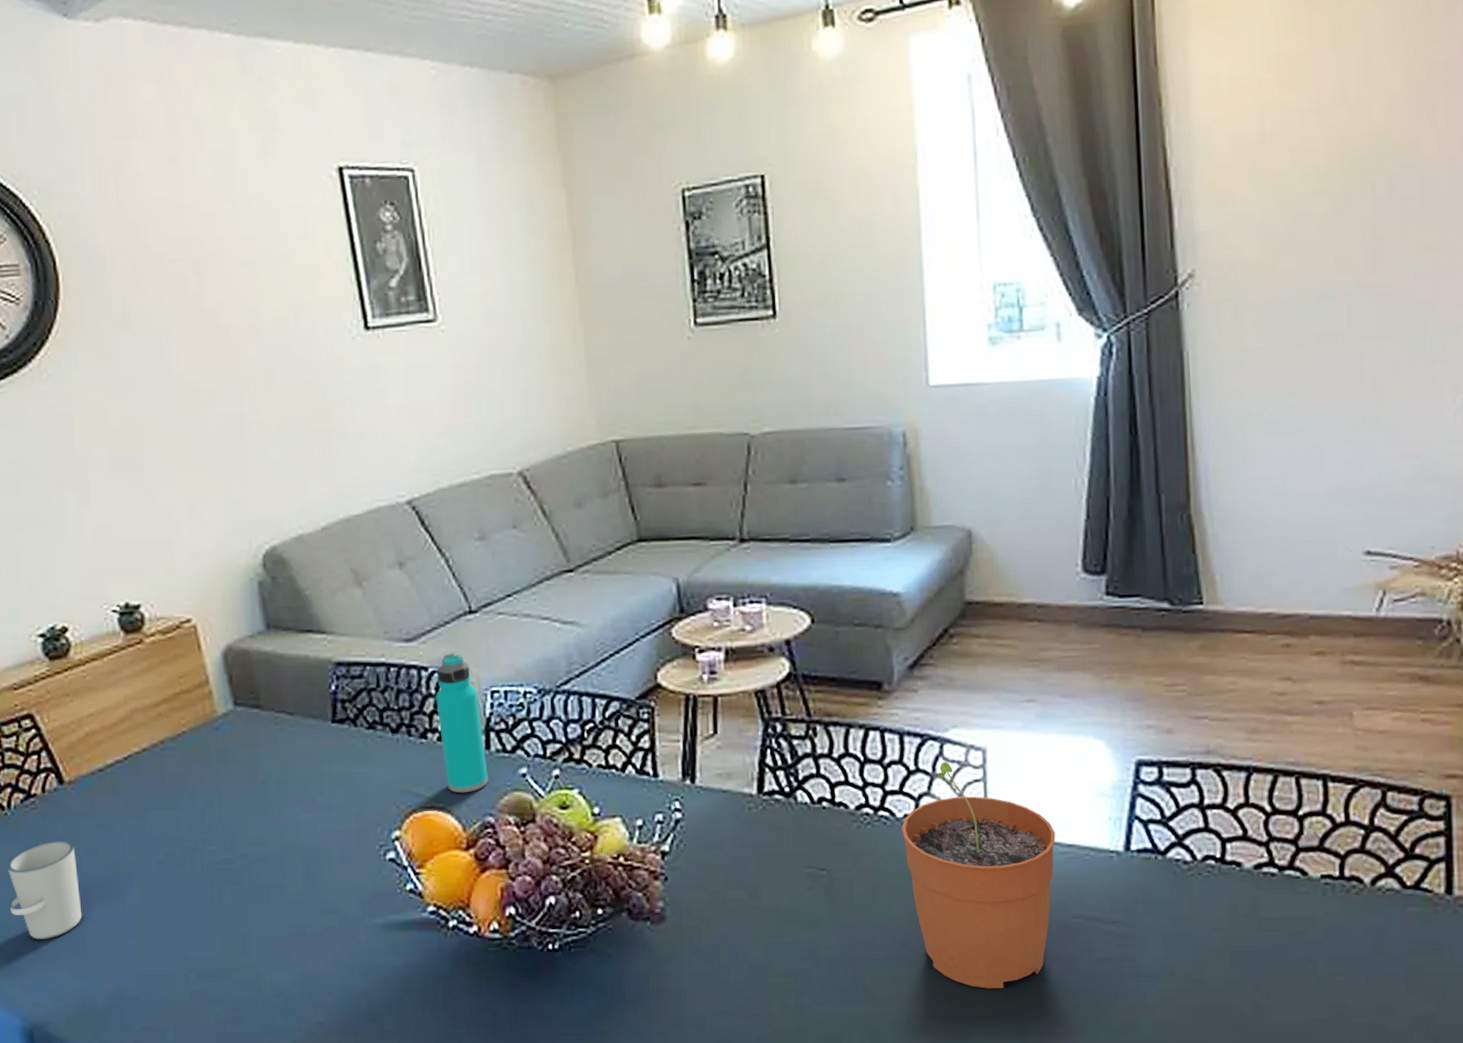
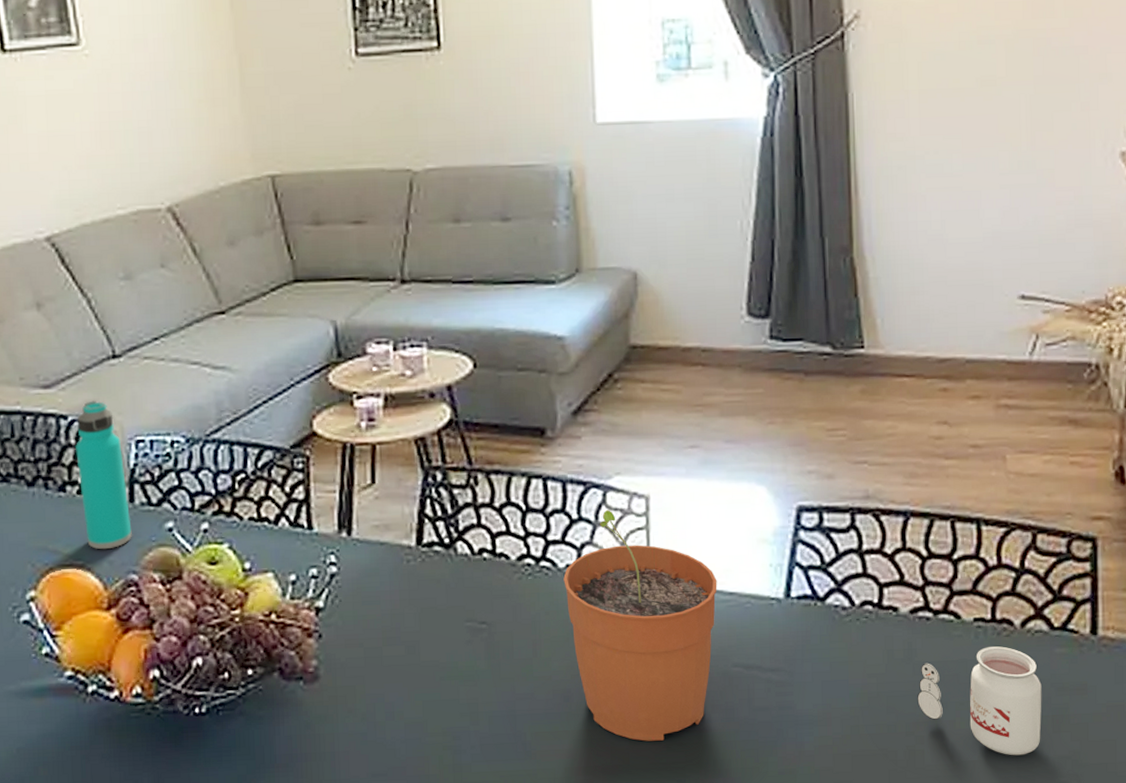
candle: none [1263,904,1395,1015] -> present [917,646,1042,756]

